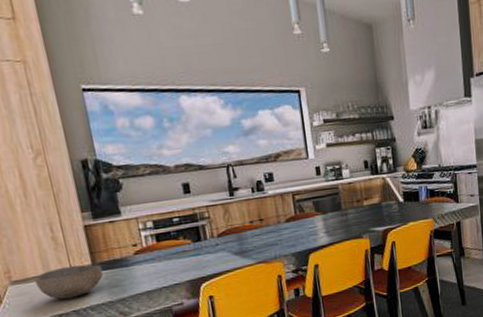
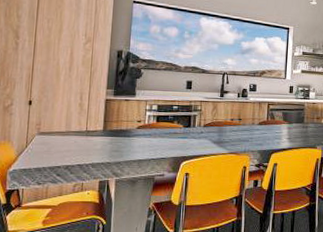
bowl: present [33,265,104,300] -> none [56,128,110,154]

